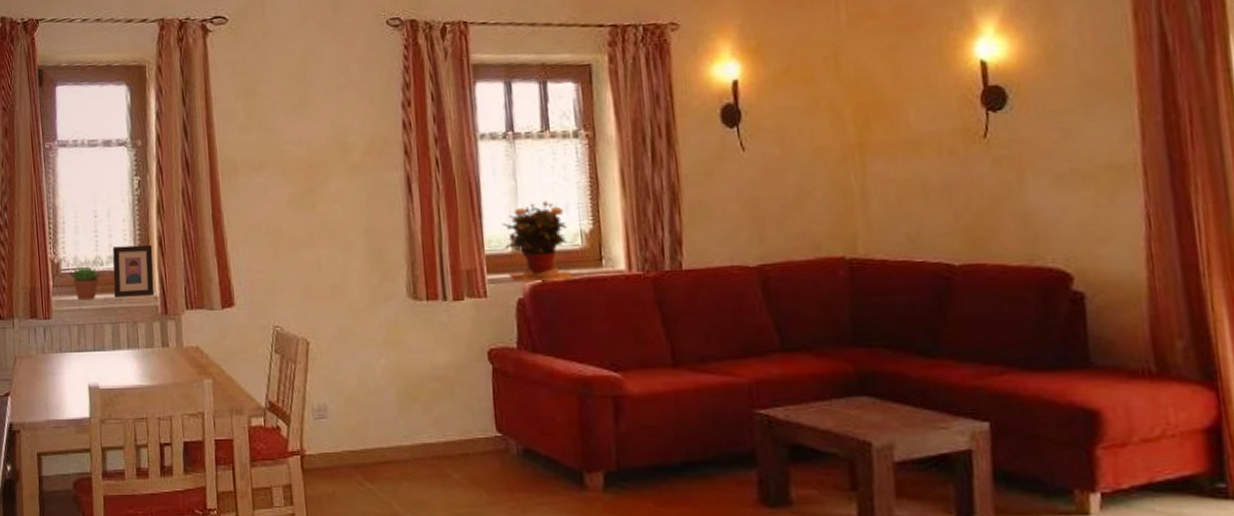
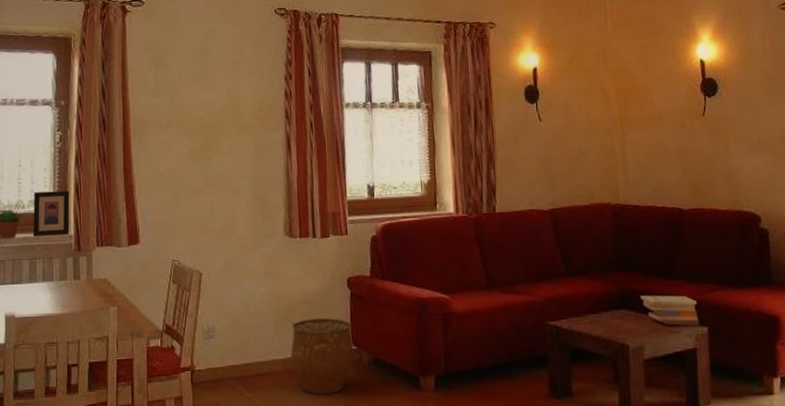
basket: none [419,398,500,489] -> present [290,318,355,395]
flower arrangement: present [501,200,575,282] -> none [360,157,416,222]
books: none [888,378,978,421] -> present [640,295,700,326]

